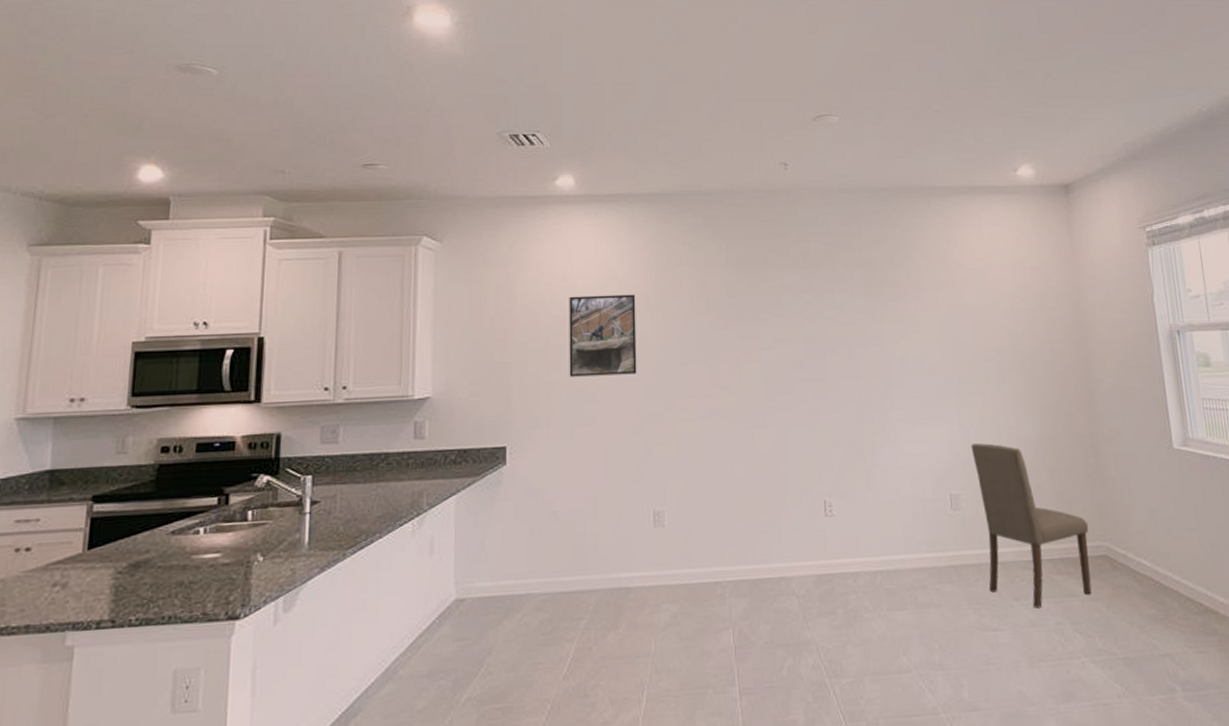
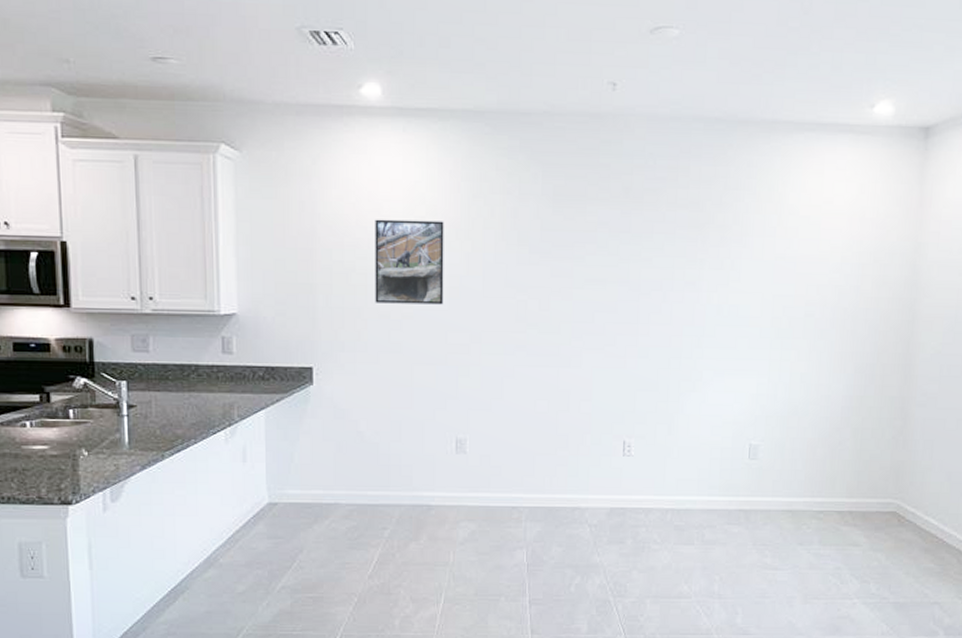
dining chair: present [971,442,1092,609] -> none [775,397,883,554]

